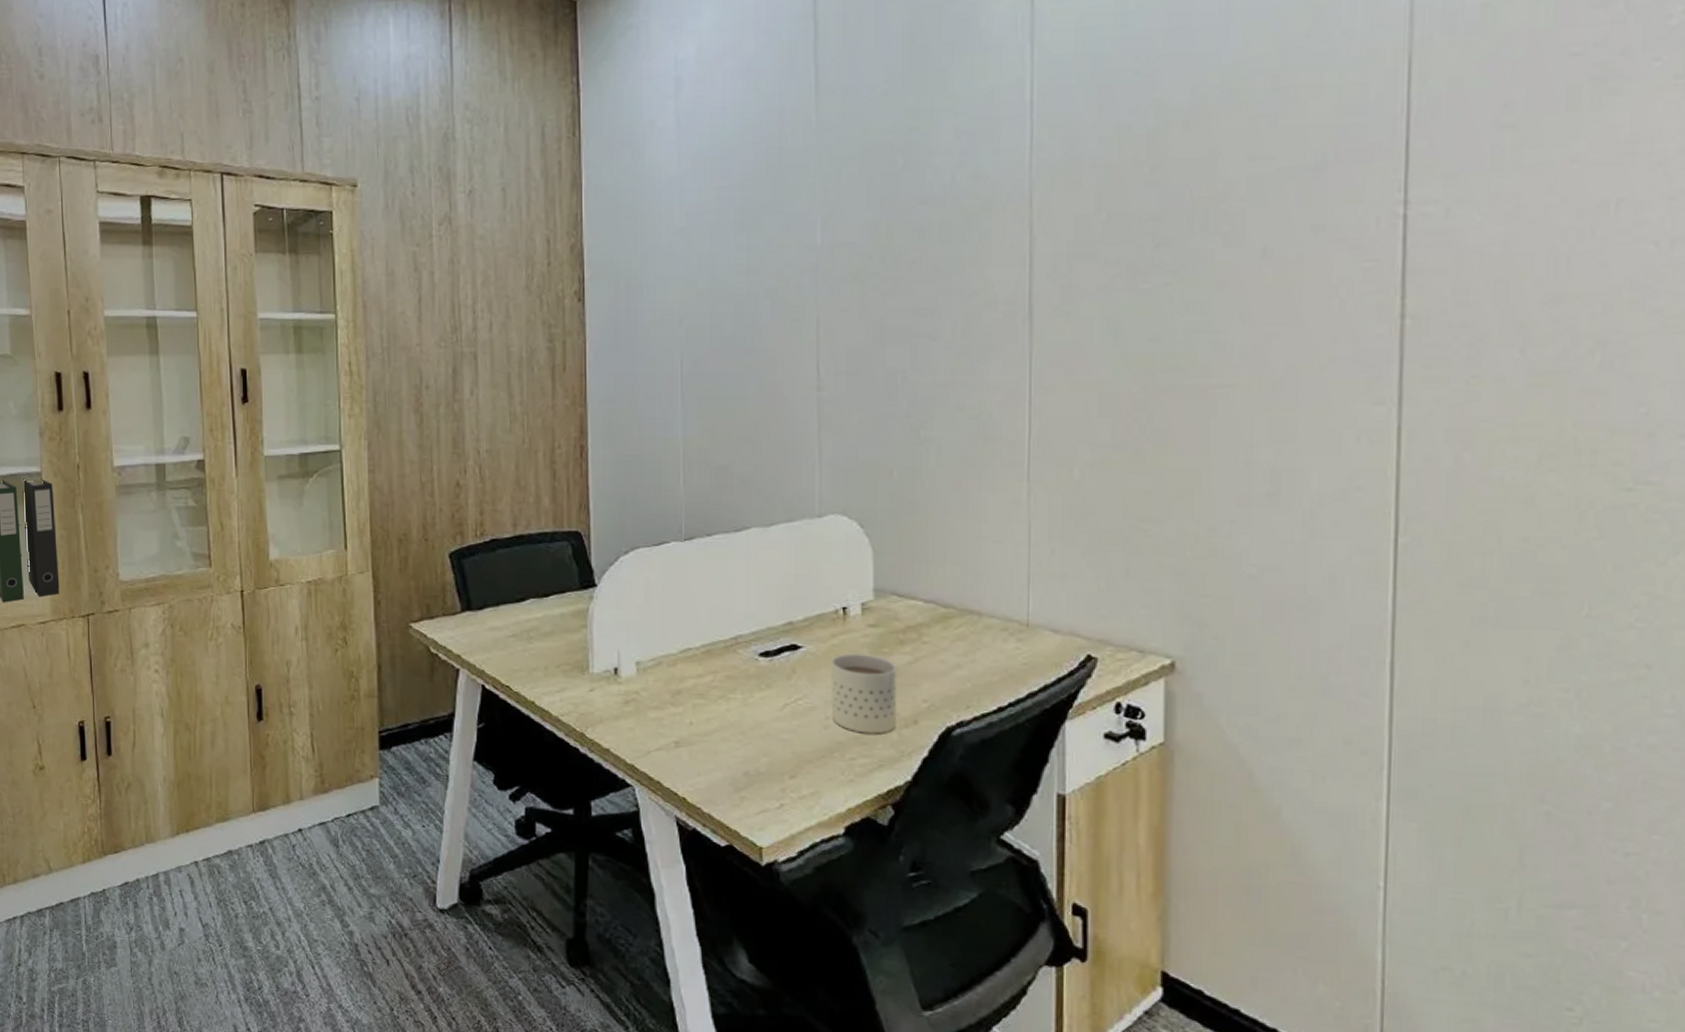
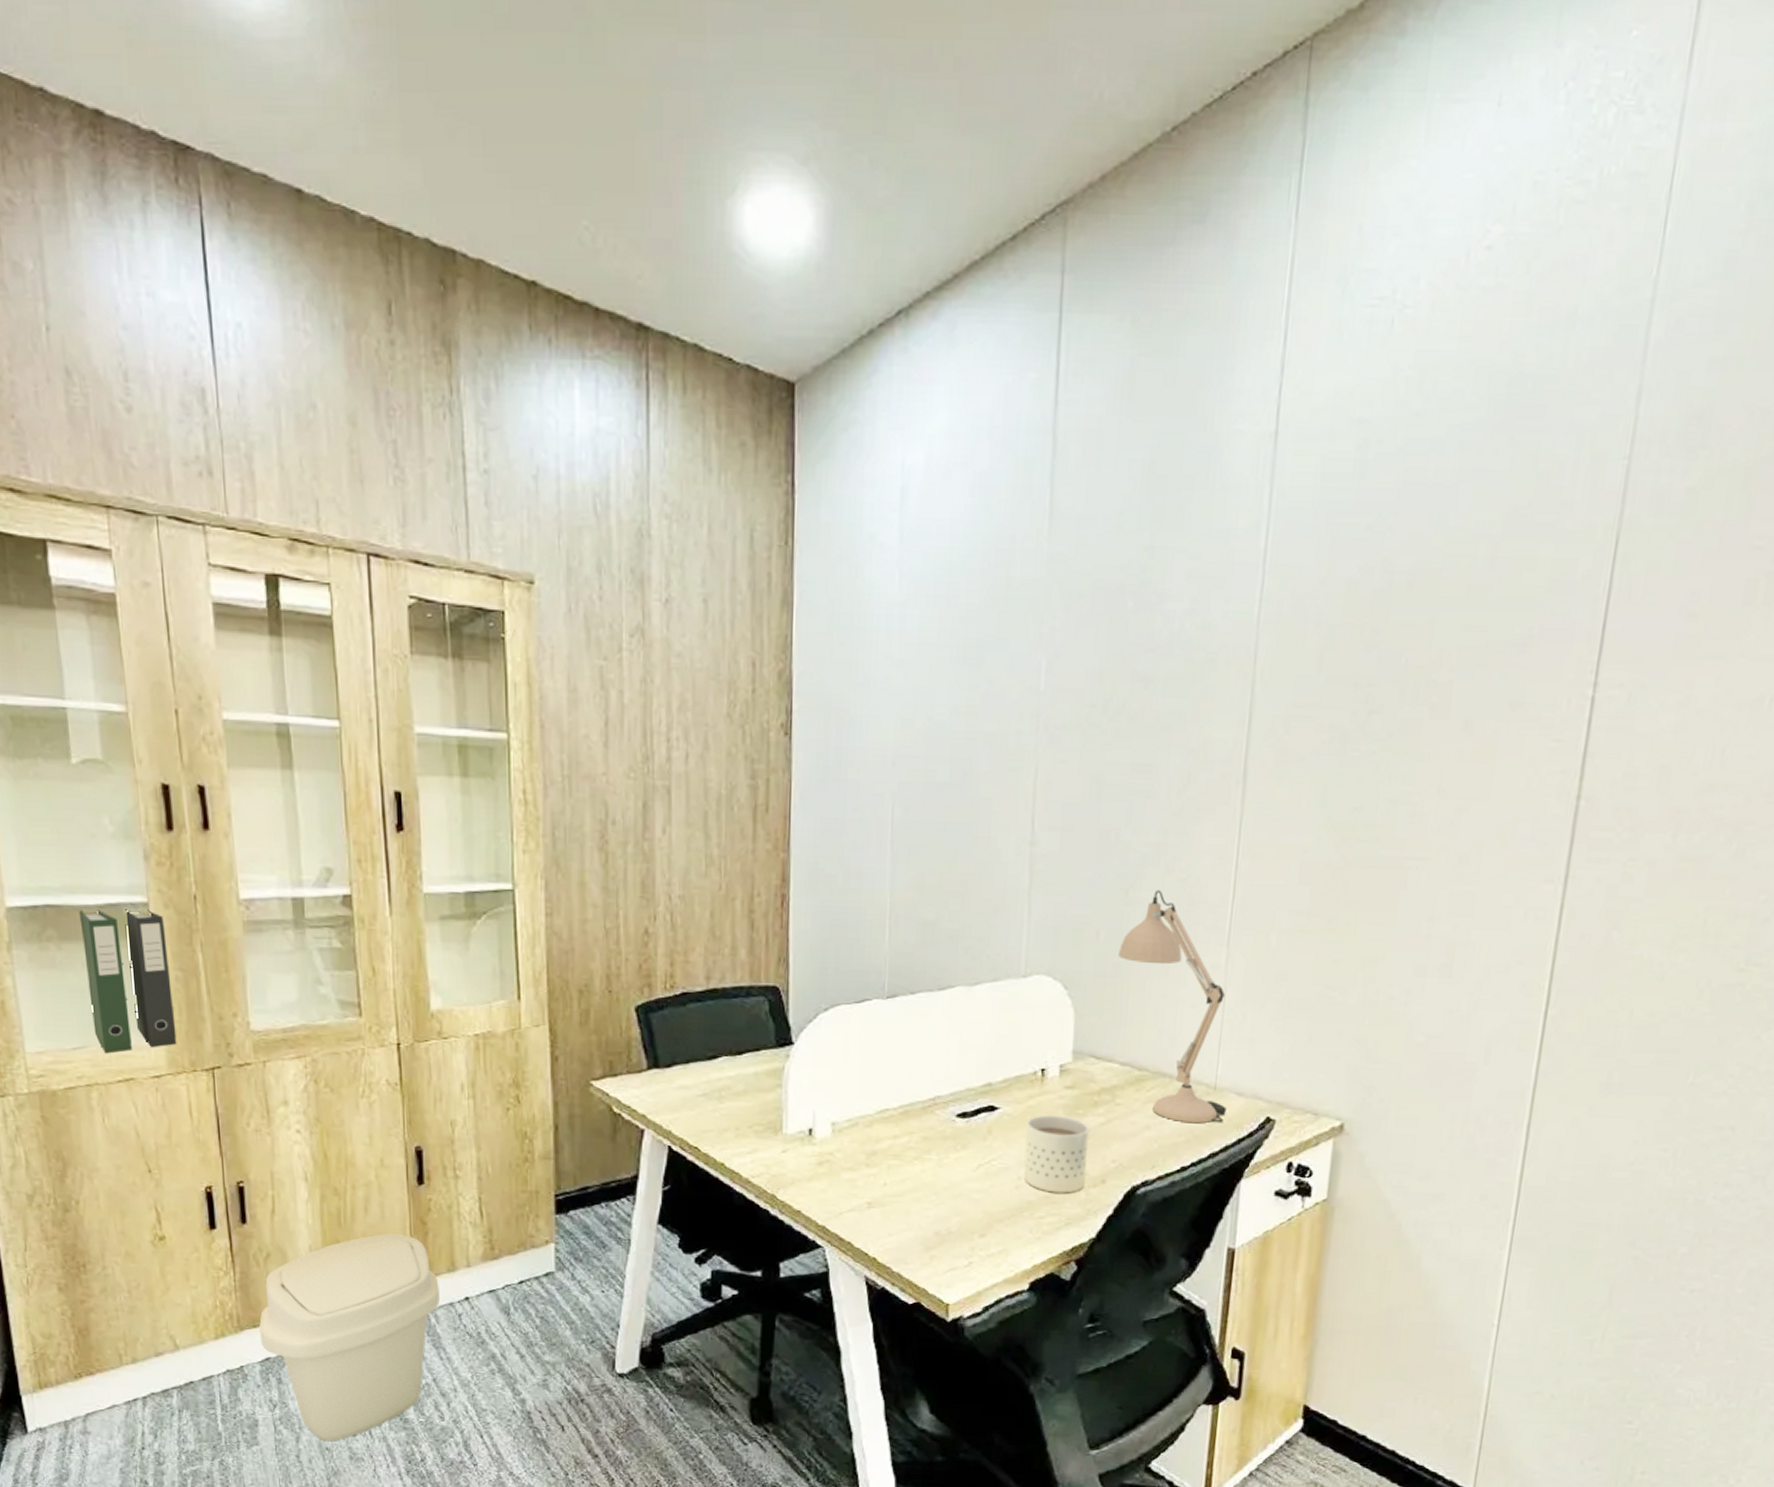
trash bin: none [120,766,276,966] -> present [259,1233,440,1442]
desk lamp: none [914,428,1042,662] -> present [1119,889,1227,1124]

